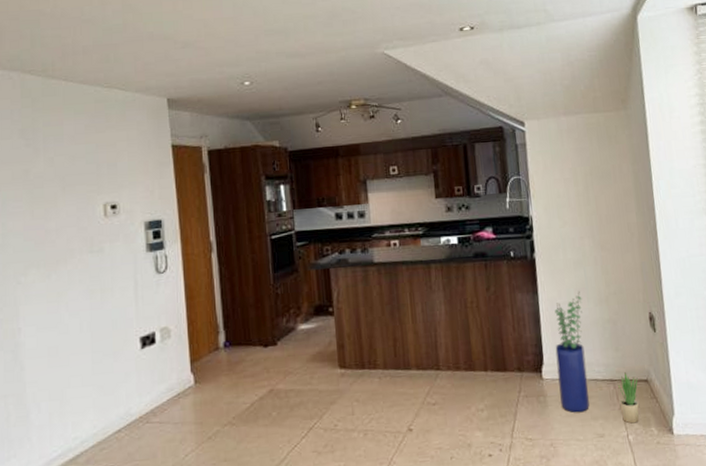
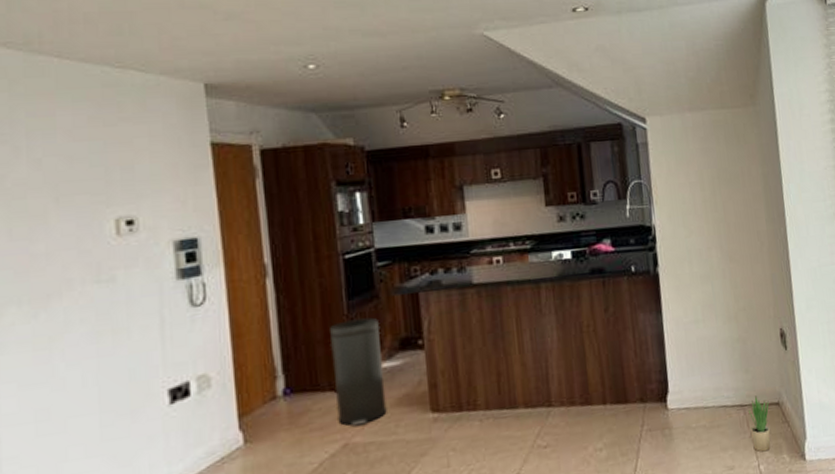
pedal bin: none [259,287,304,376] -> present [329,317,387,426]
vase: present [555,292,590,413] -> none [680,309,719,445]

